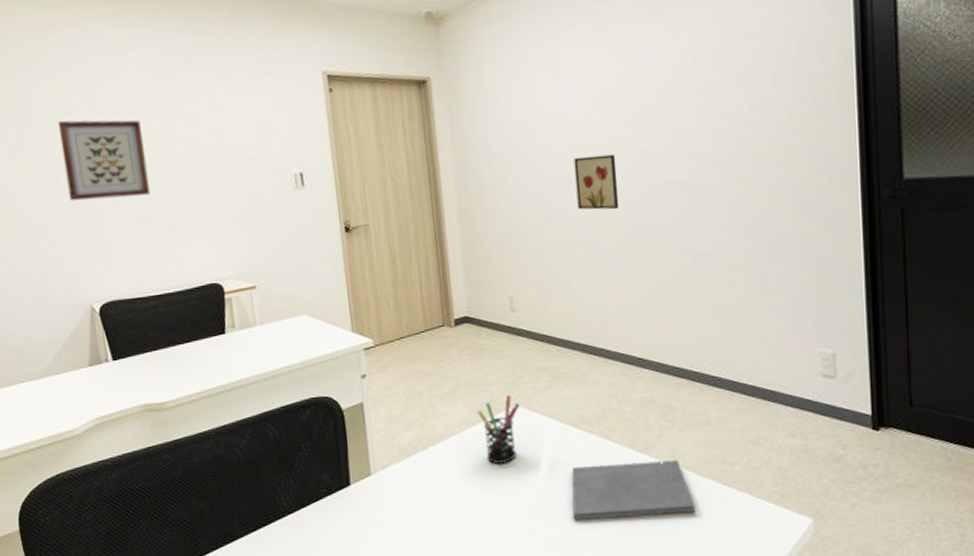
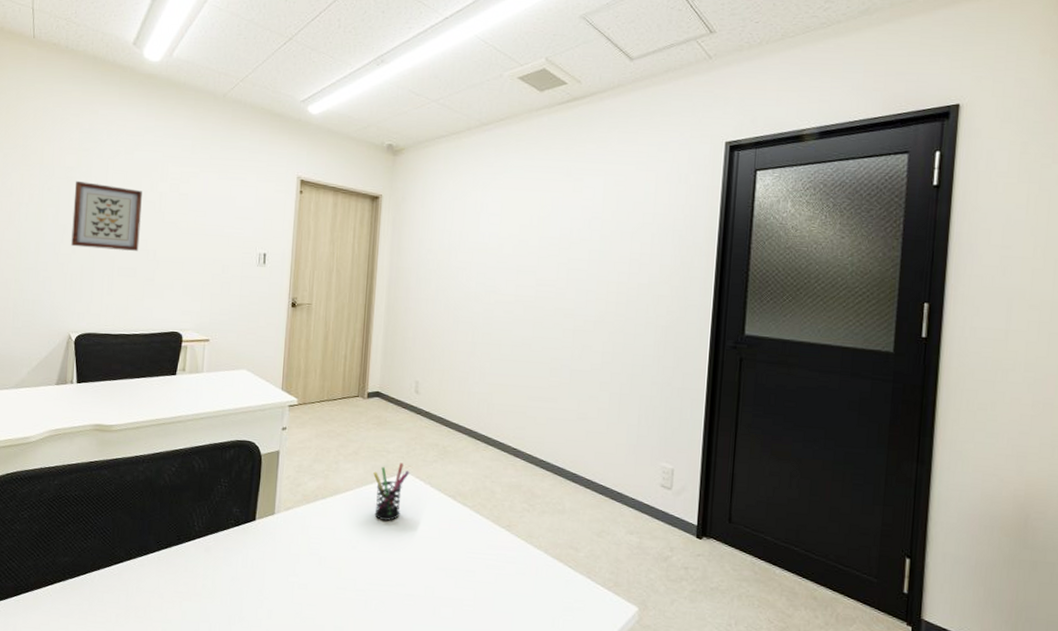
notepad: present [571,460,696,520] -> none [439,533,542,588]
wall art: present [573,154,620,210] -> none [483,276,520,323]

